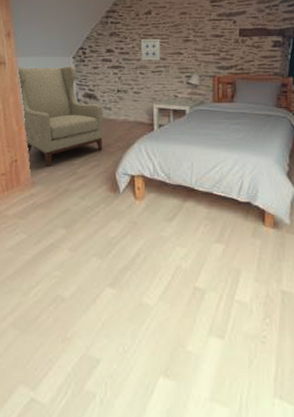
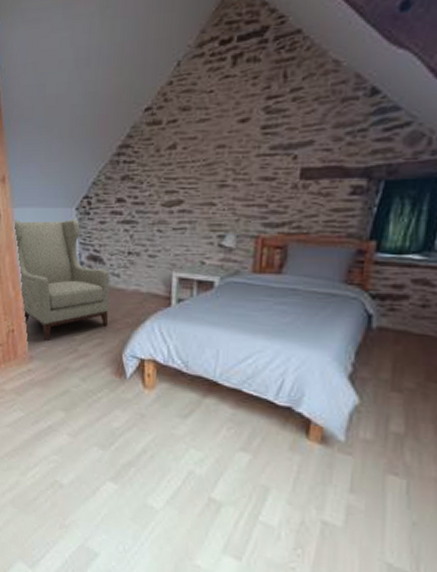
wall art: present [141,39,160,61] -> none [160,184,187,214]

